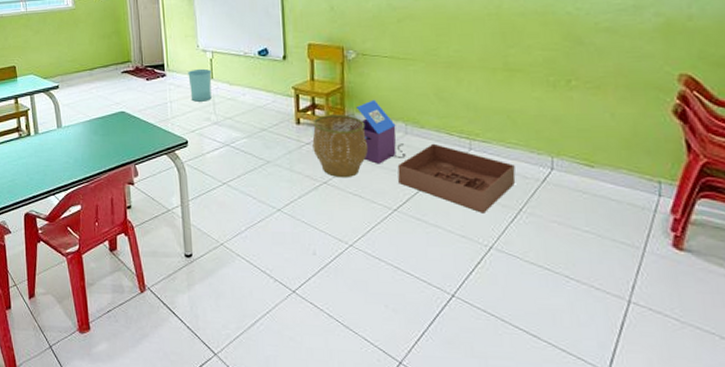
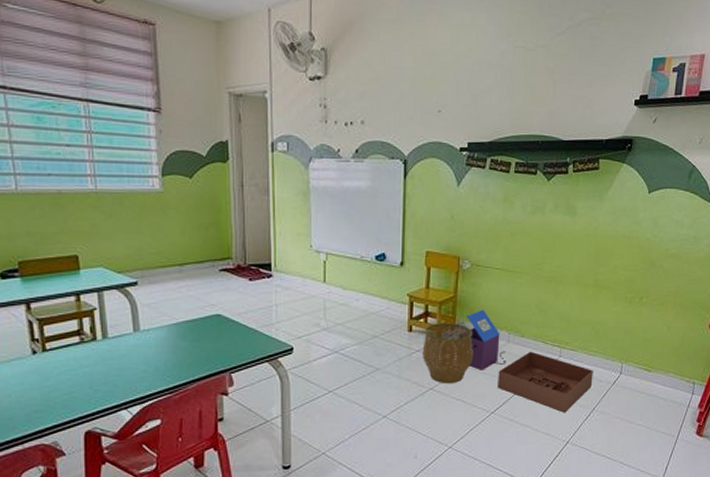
waste bin: present [188,68,212,102] -> none [298,270,324,306]

